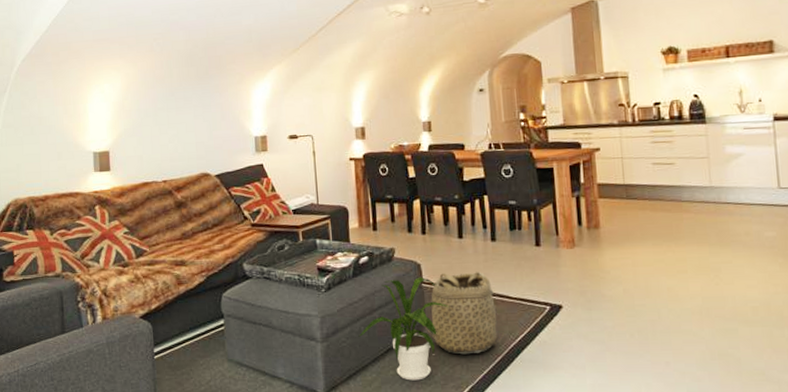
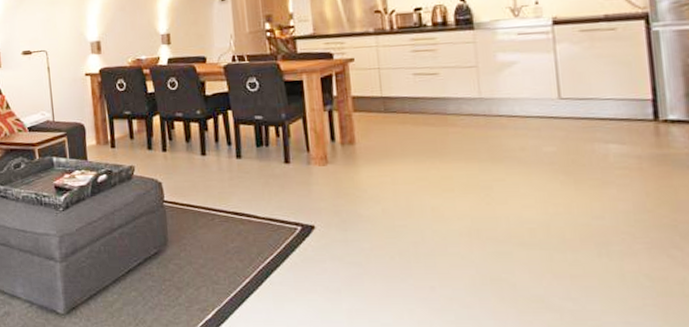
house plant: present [358,276,450,381] -> none [98,195,194,302]
basket: present [425,272,504,355] -> none [168,190,252,276]

